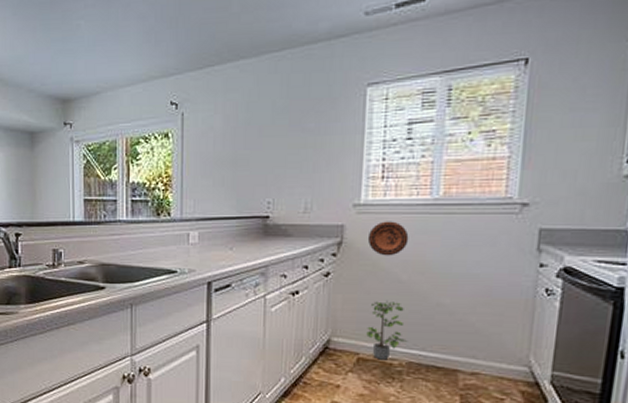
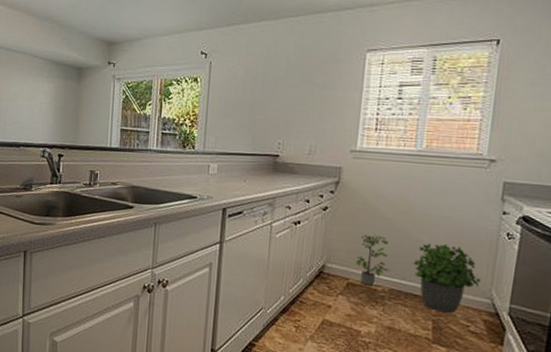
decorative plate: present [367,221,409,256] -> none [361,166,396,197]
potted plant: none [434,306,516,385] -> present [413,243,481,313]

